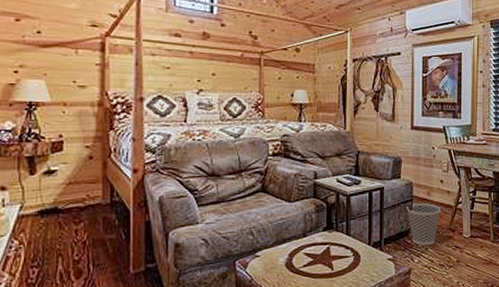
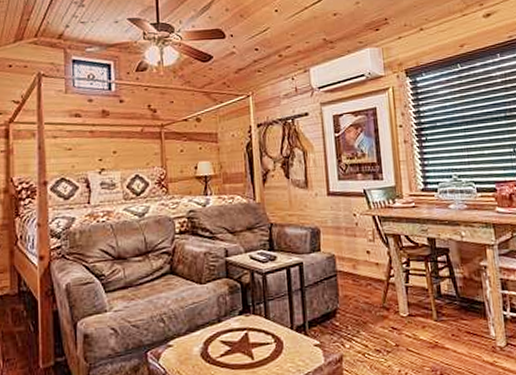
wastebasket: present [407,202,441,246] -> none [330,277,371,329]

